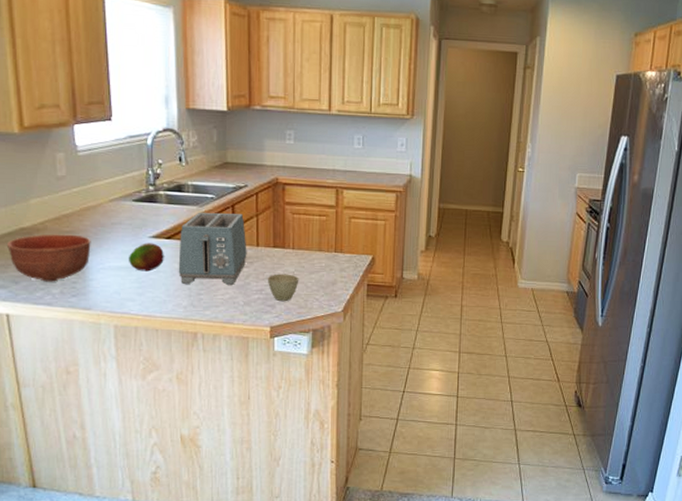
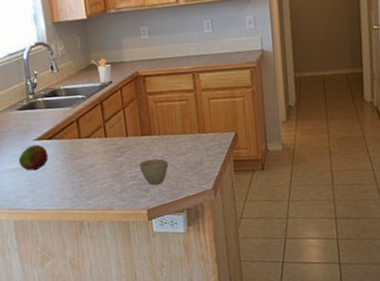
toaster: present [178,213,247,285] -> none [59,109,119,178]
utensil holder: none [226,157,249,185] -> present [90,58,112,84]

